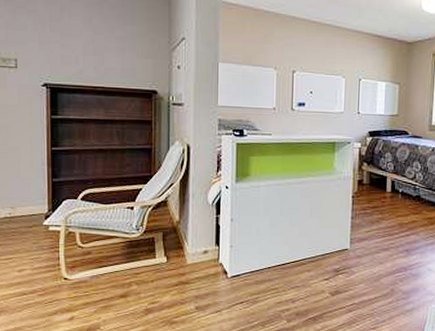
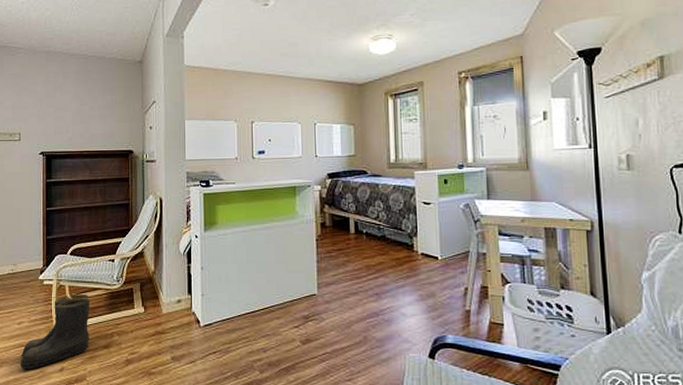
boots: none [22,241,105,319] -> present [20,293,90,370]

